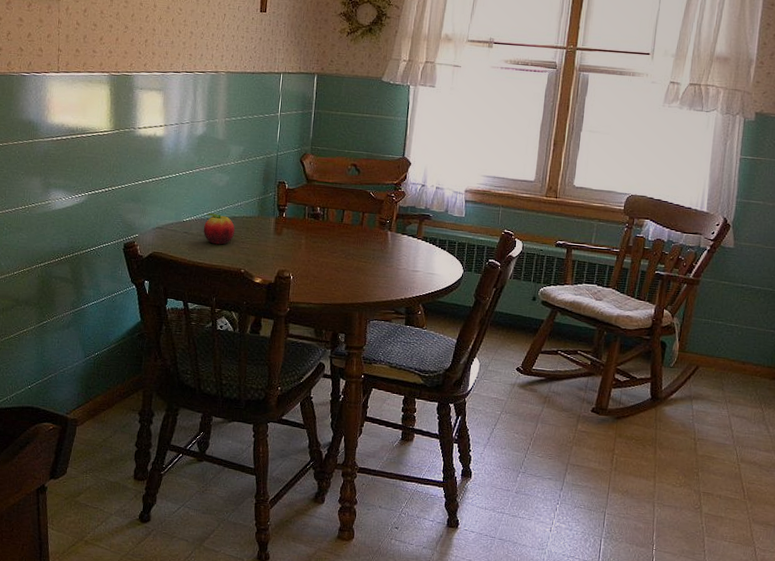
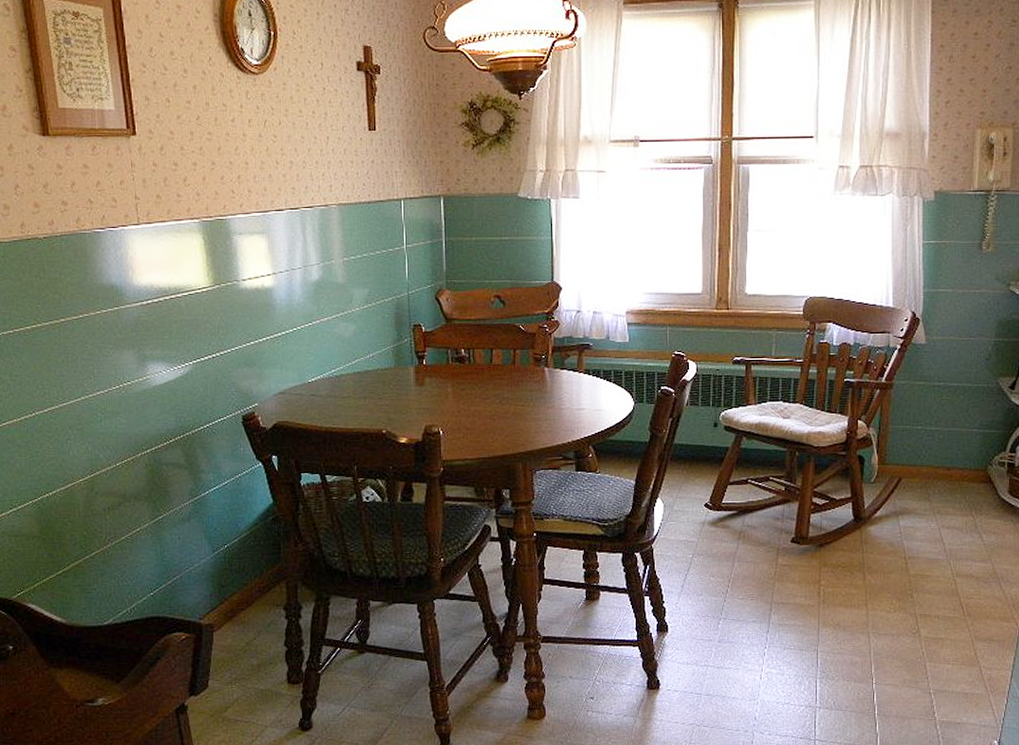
fruit: present [203,213,235,245] -> none [332,369,370,405]

